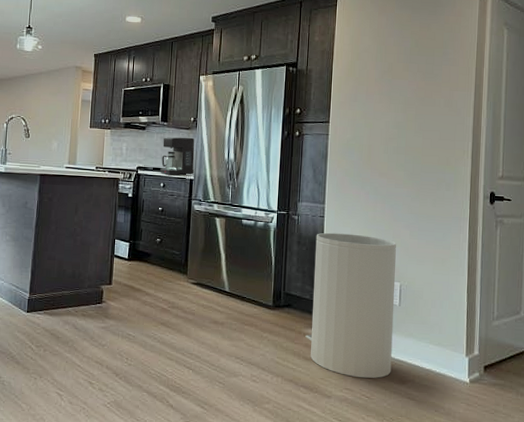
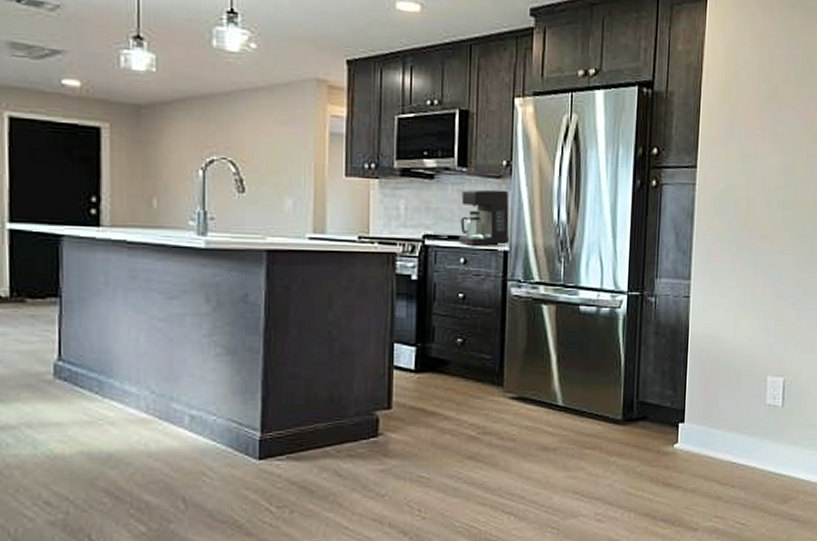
garbage can: present [305,232,396,379] -> none [665,318,780,502]

